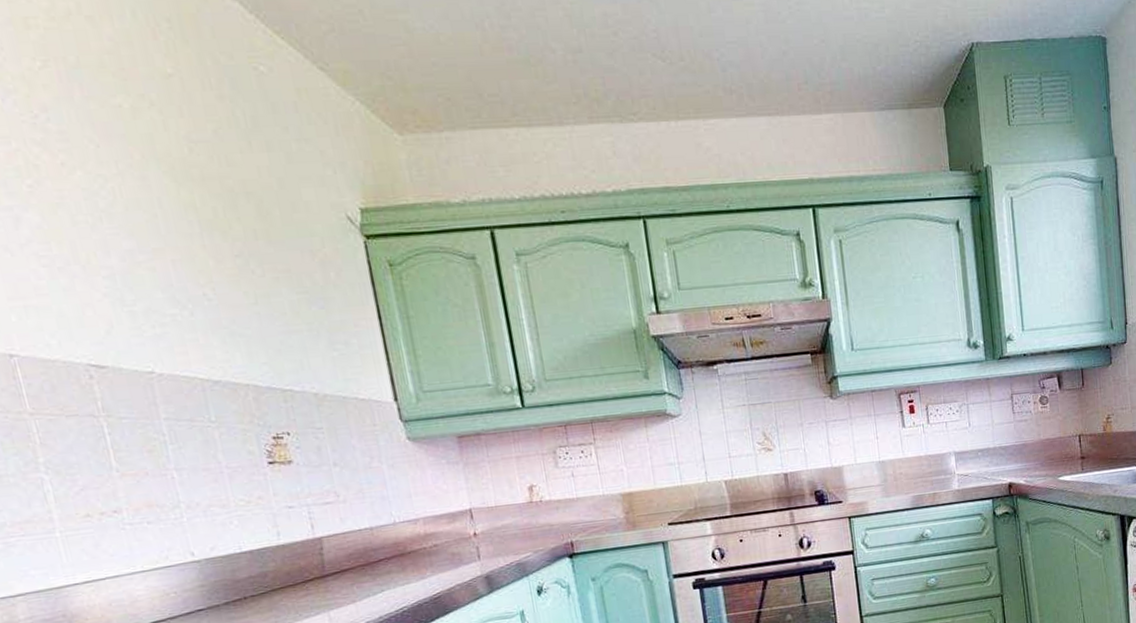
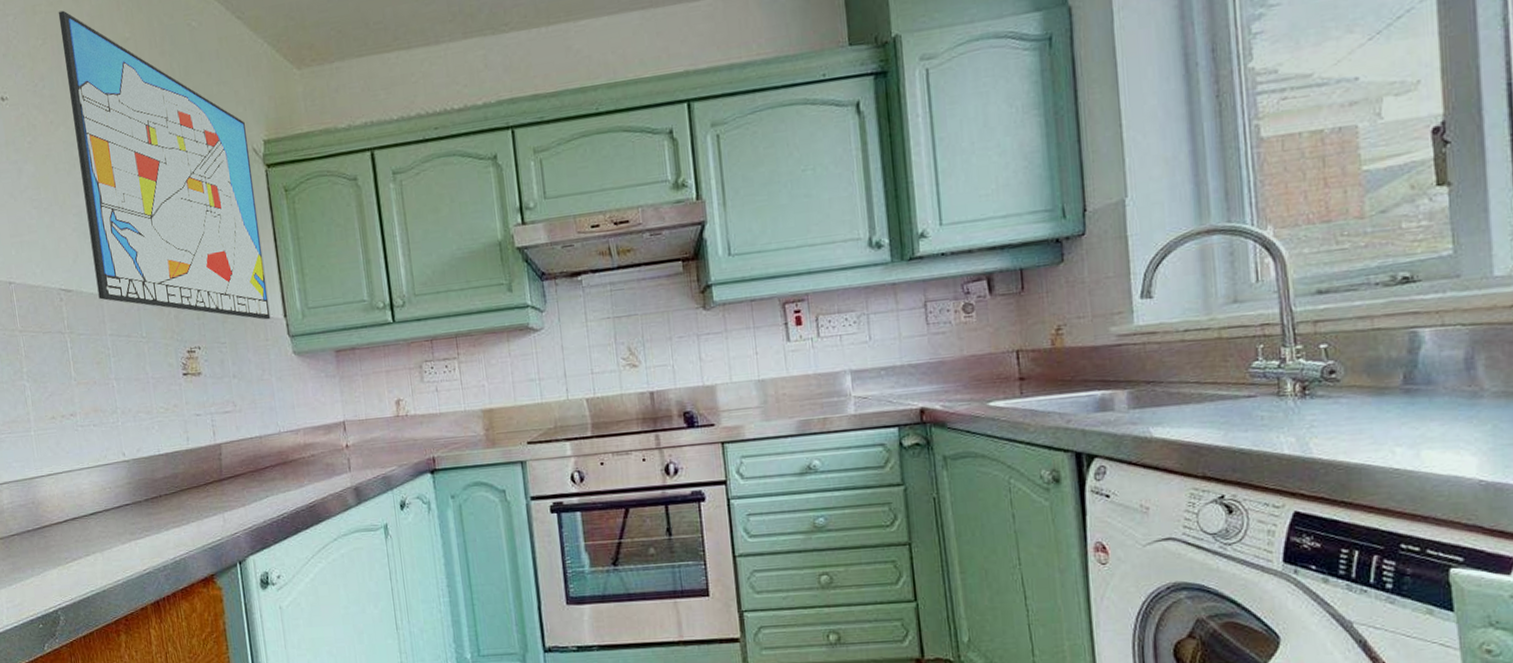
wall art: none [64,29,378,404] -> present [58,10,271,320]

